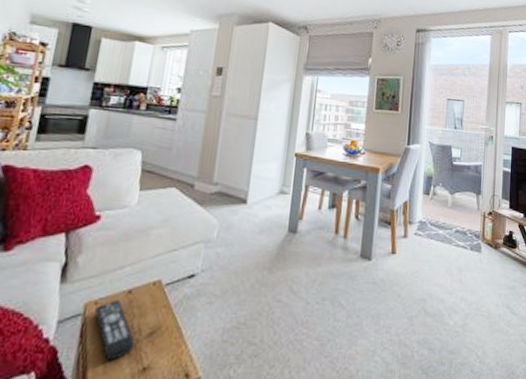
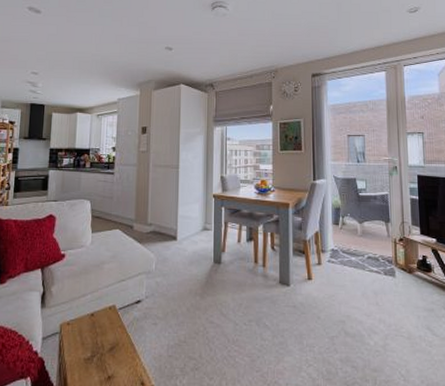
remote control: present [94,299,135,361] -> none [68,321,100,370]

